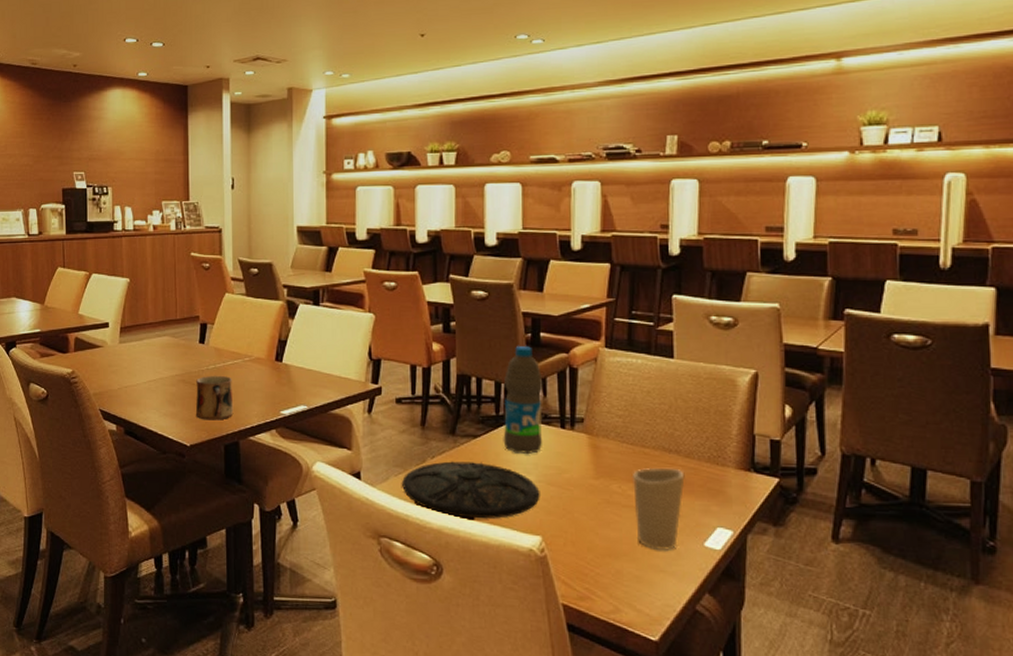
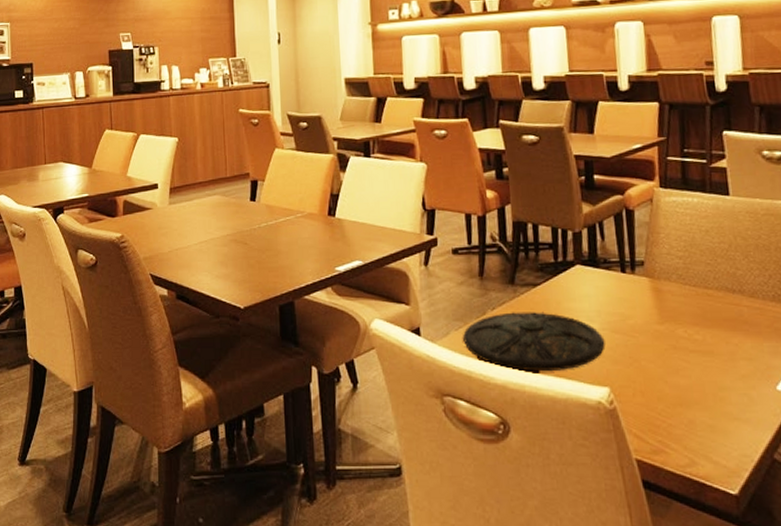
mug: present [195,375,234,420] -> none [248,233,288,281]
water bottle: present [503,346,543,455] -> none [561,189,605,302]
cup: present [631,467,685,551] -> none [697,309,751,398]

